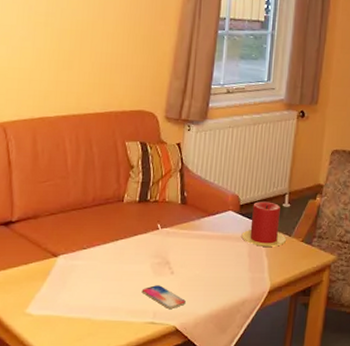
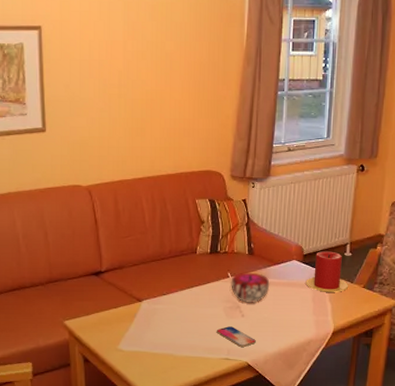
decorative bowl: none [160,223,203,258] -> present [231,272,270,303]

